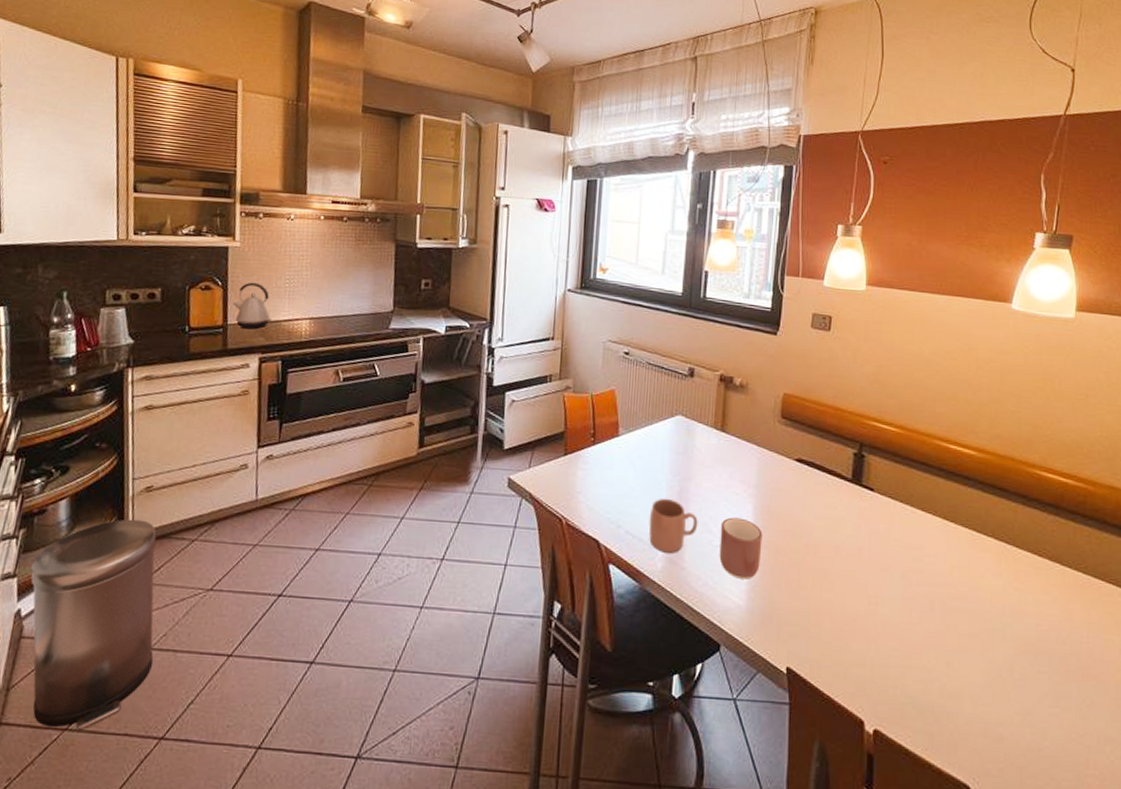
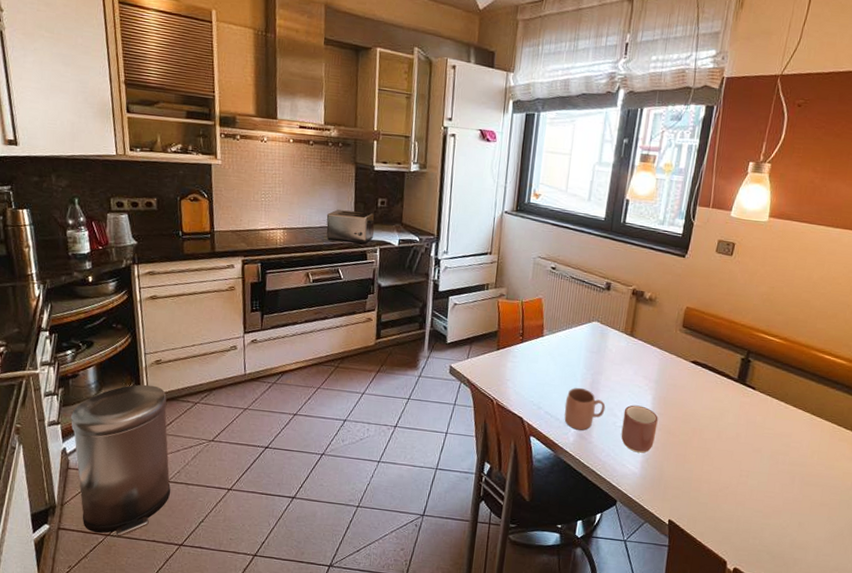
kettle: present [233,282,272,329] -> none [218,195,251,236]
toaster: none [360,294,418,334] -> present [326,209,375,244]

